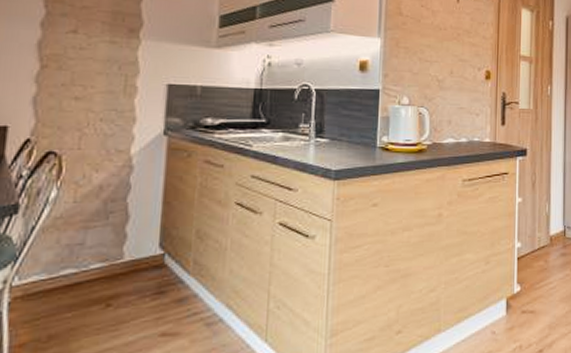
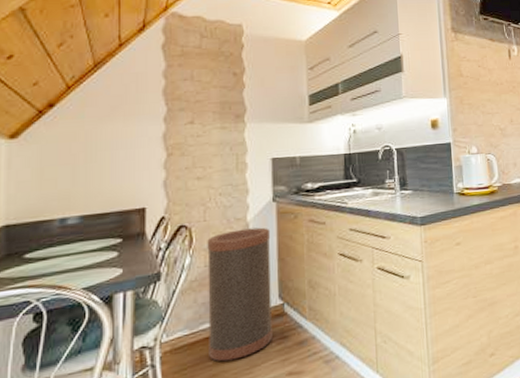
trash can: none [68,163,157,314] -> present [207,227,272,362]

